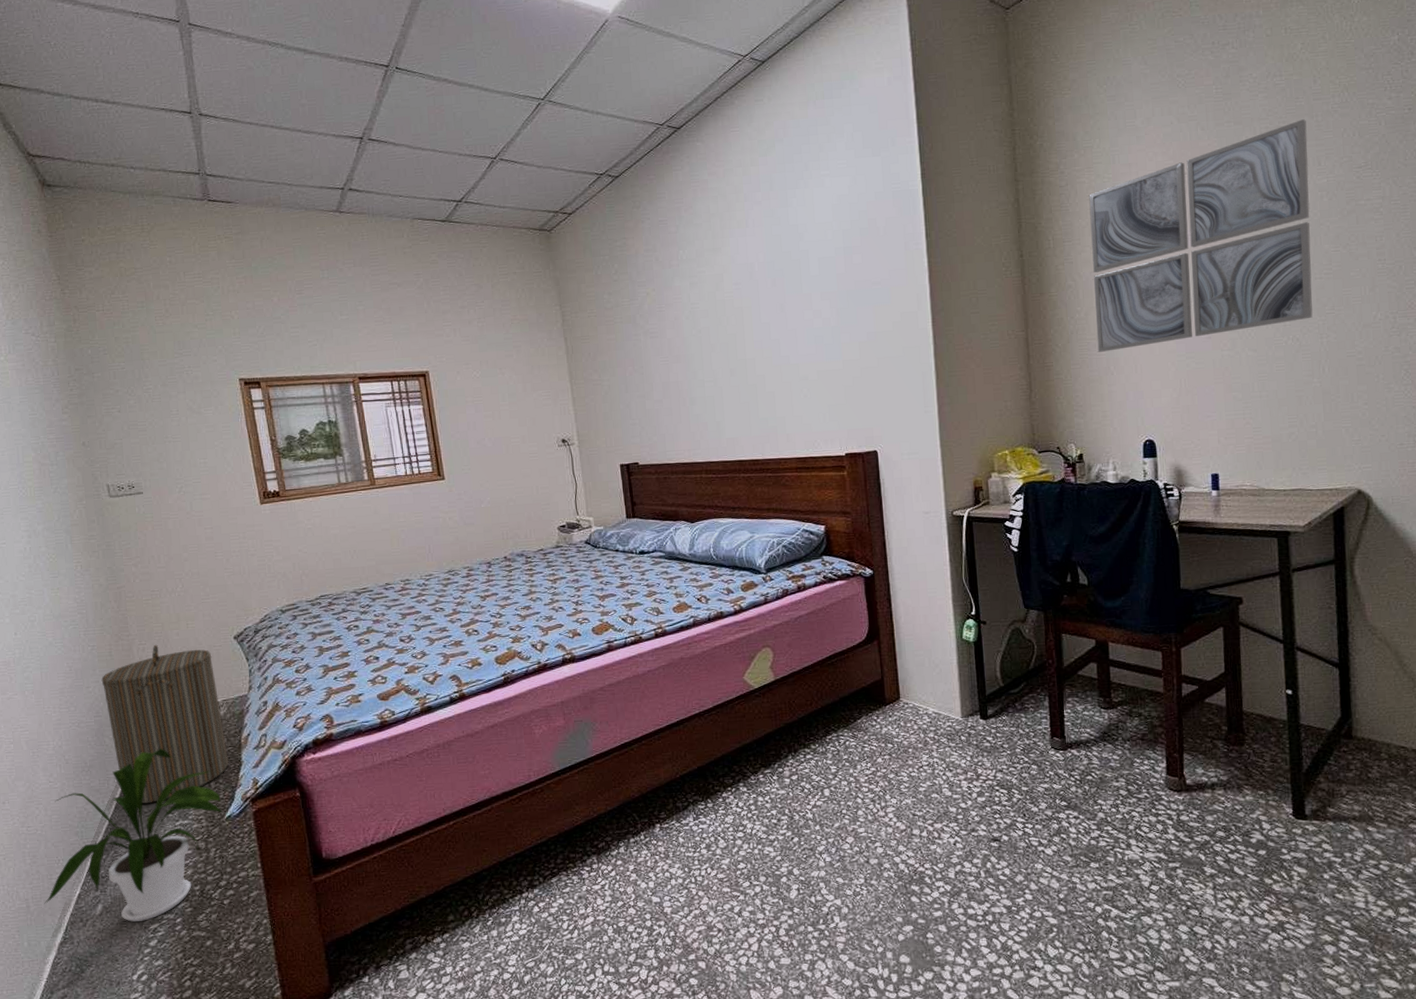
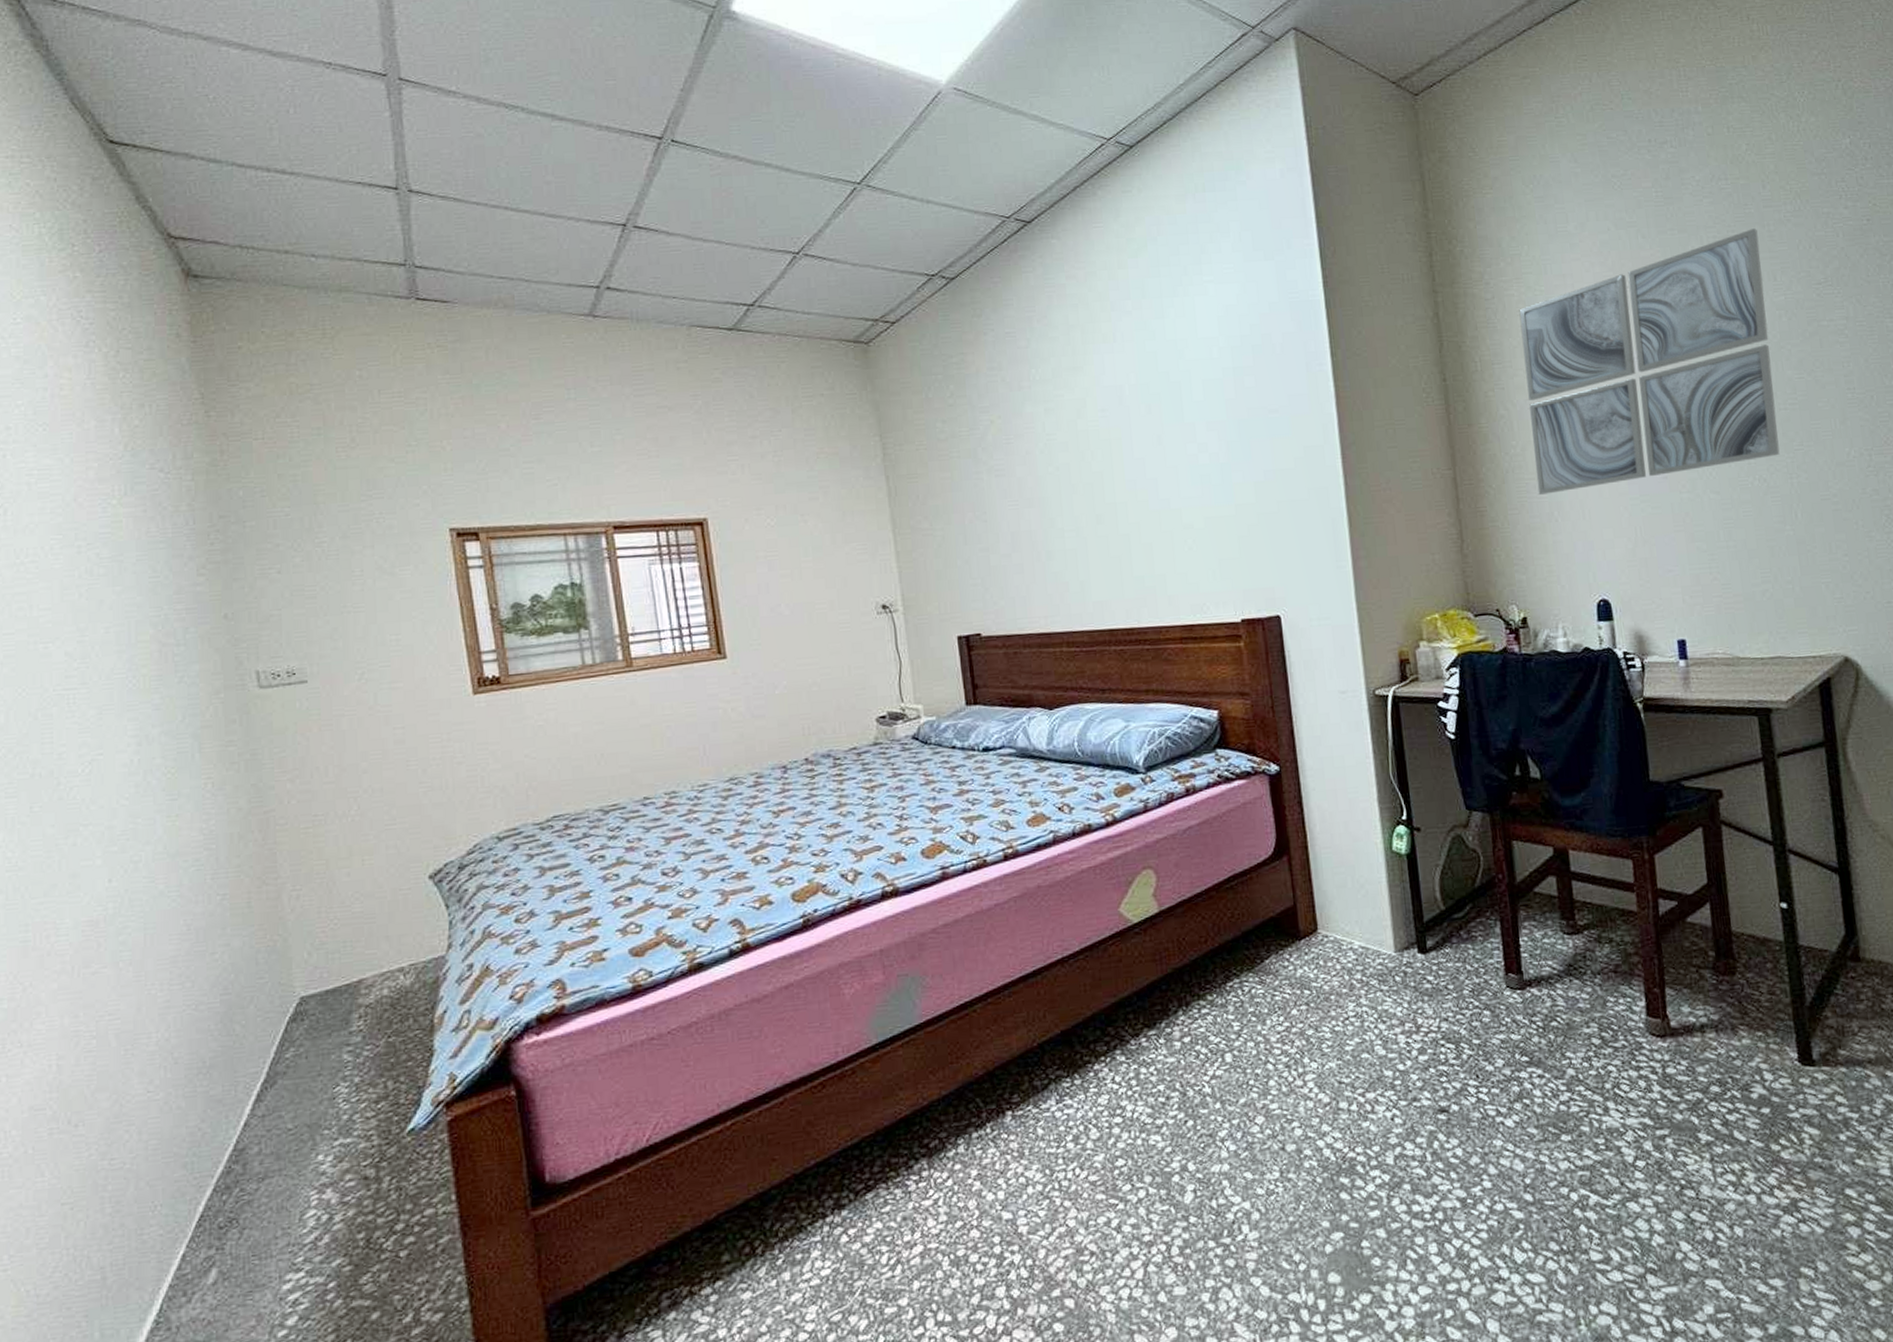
house plant: present [44,748,223,922] -> none [129,1036,403,1292]
laundry hamper: present [101,644,229,803] -> none [233,889,416,1117]

